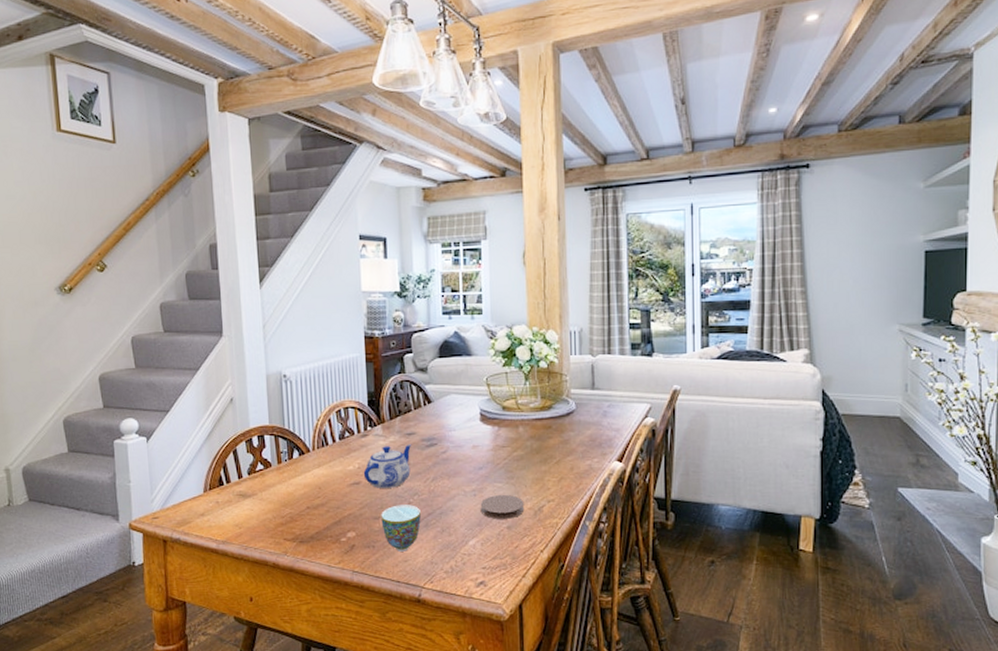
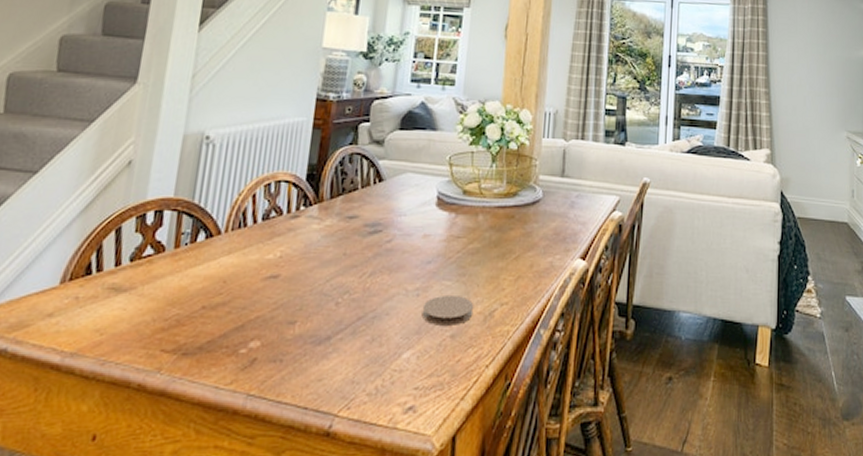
teapot: present [363,444,412,488] -> none [284,230,352,284]
teacup: present [381,505,421,552] -> none [296,306,349,367]

